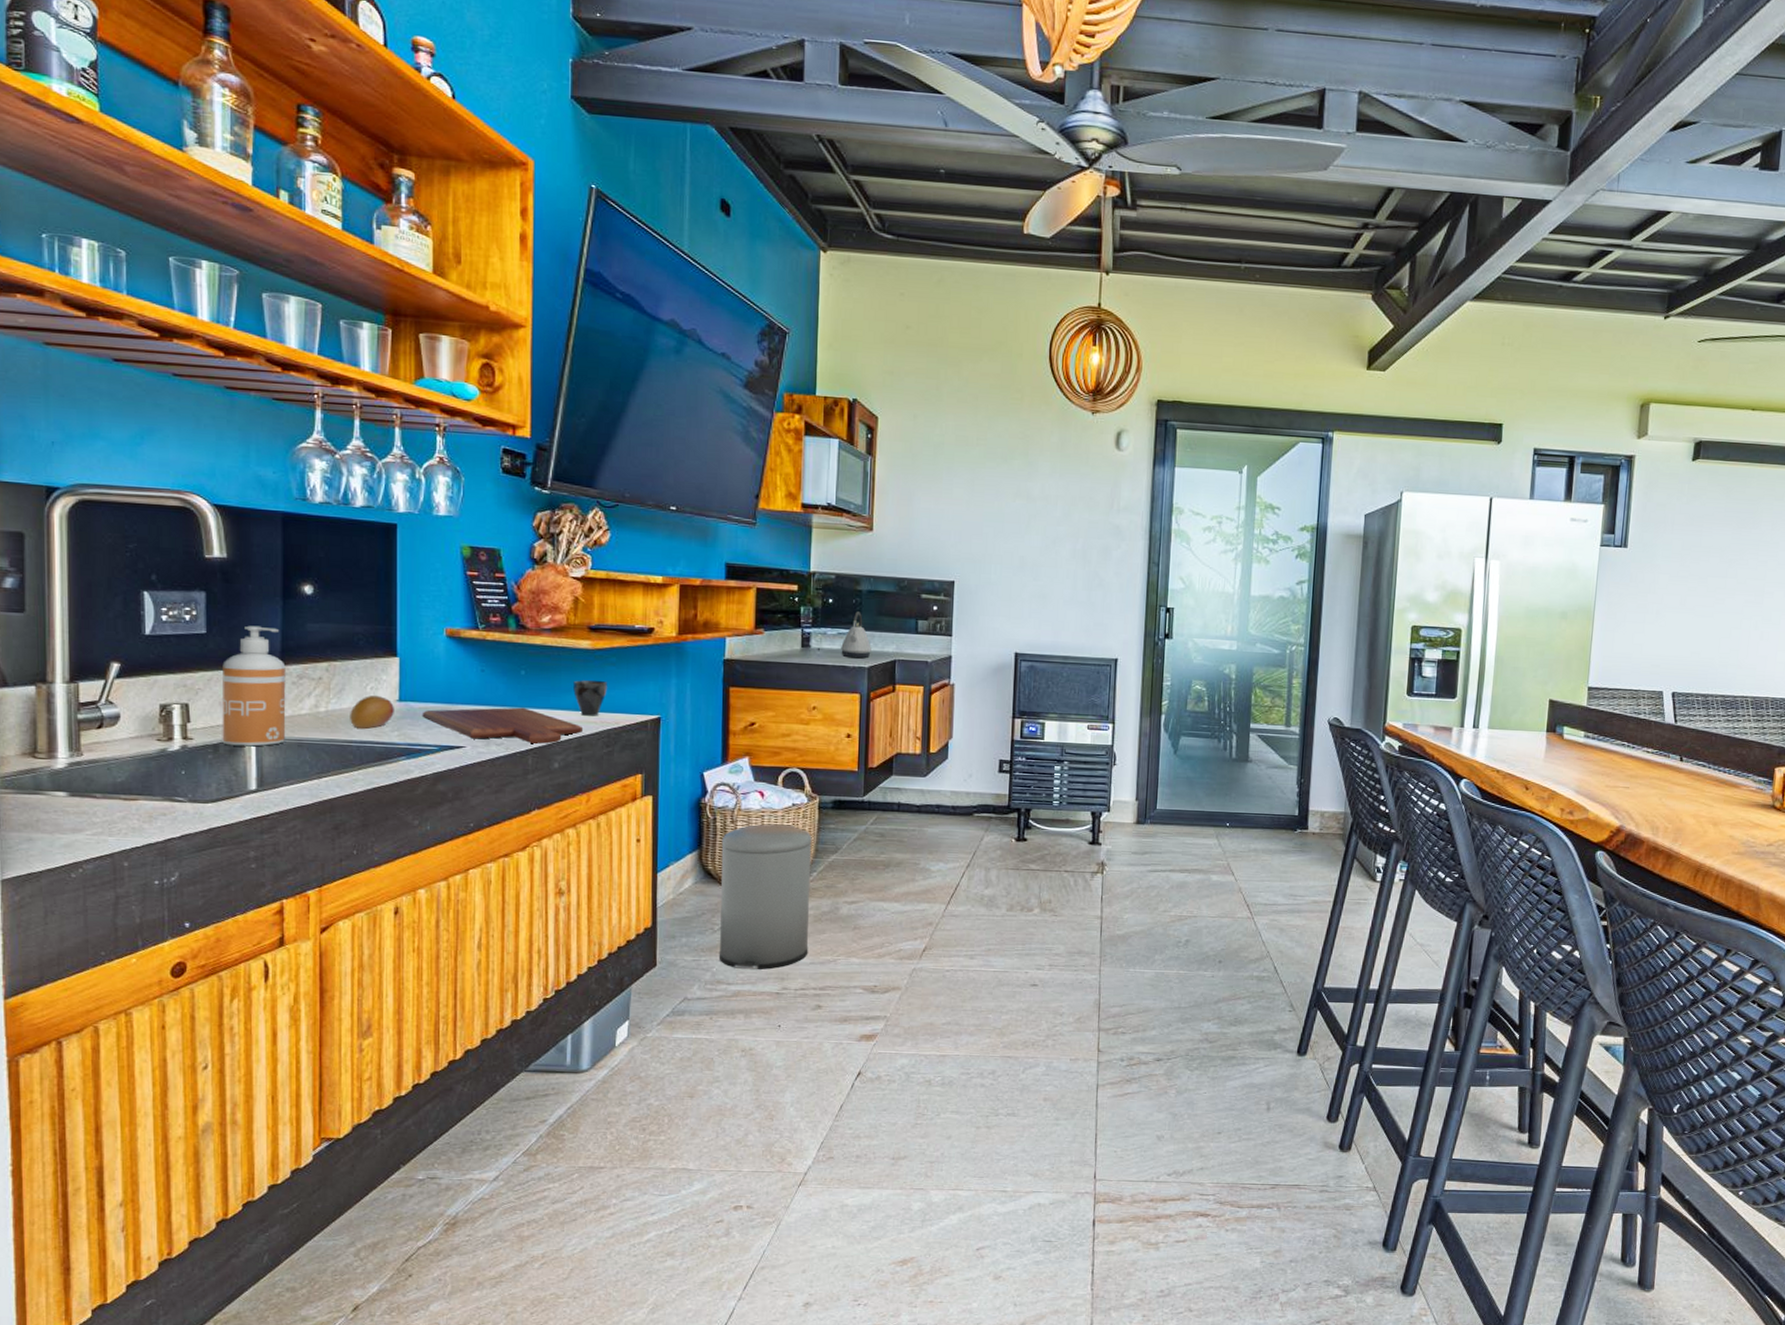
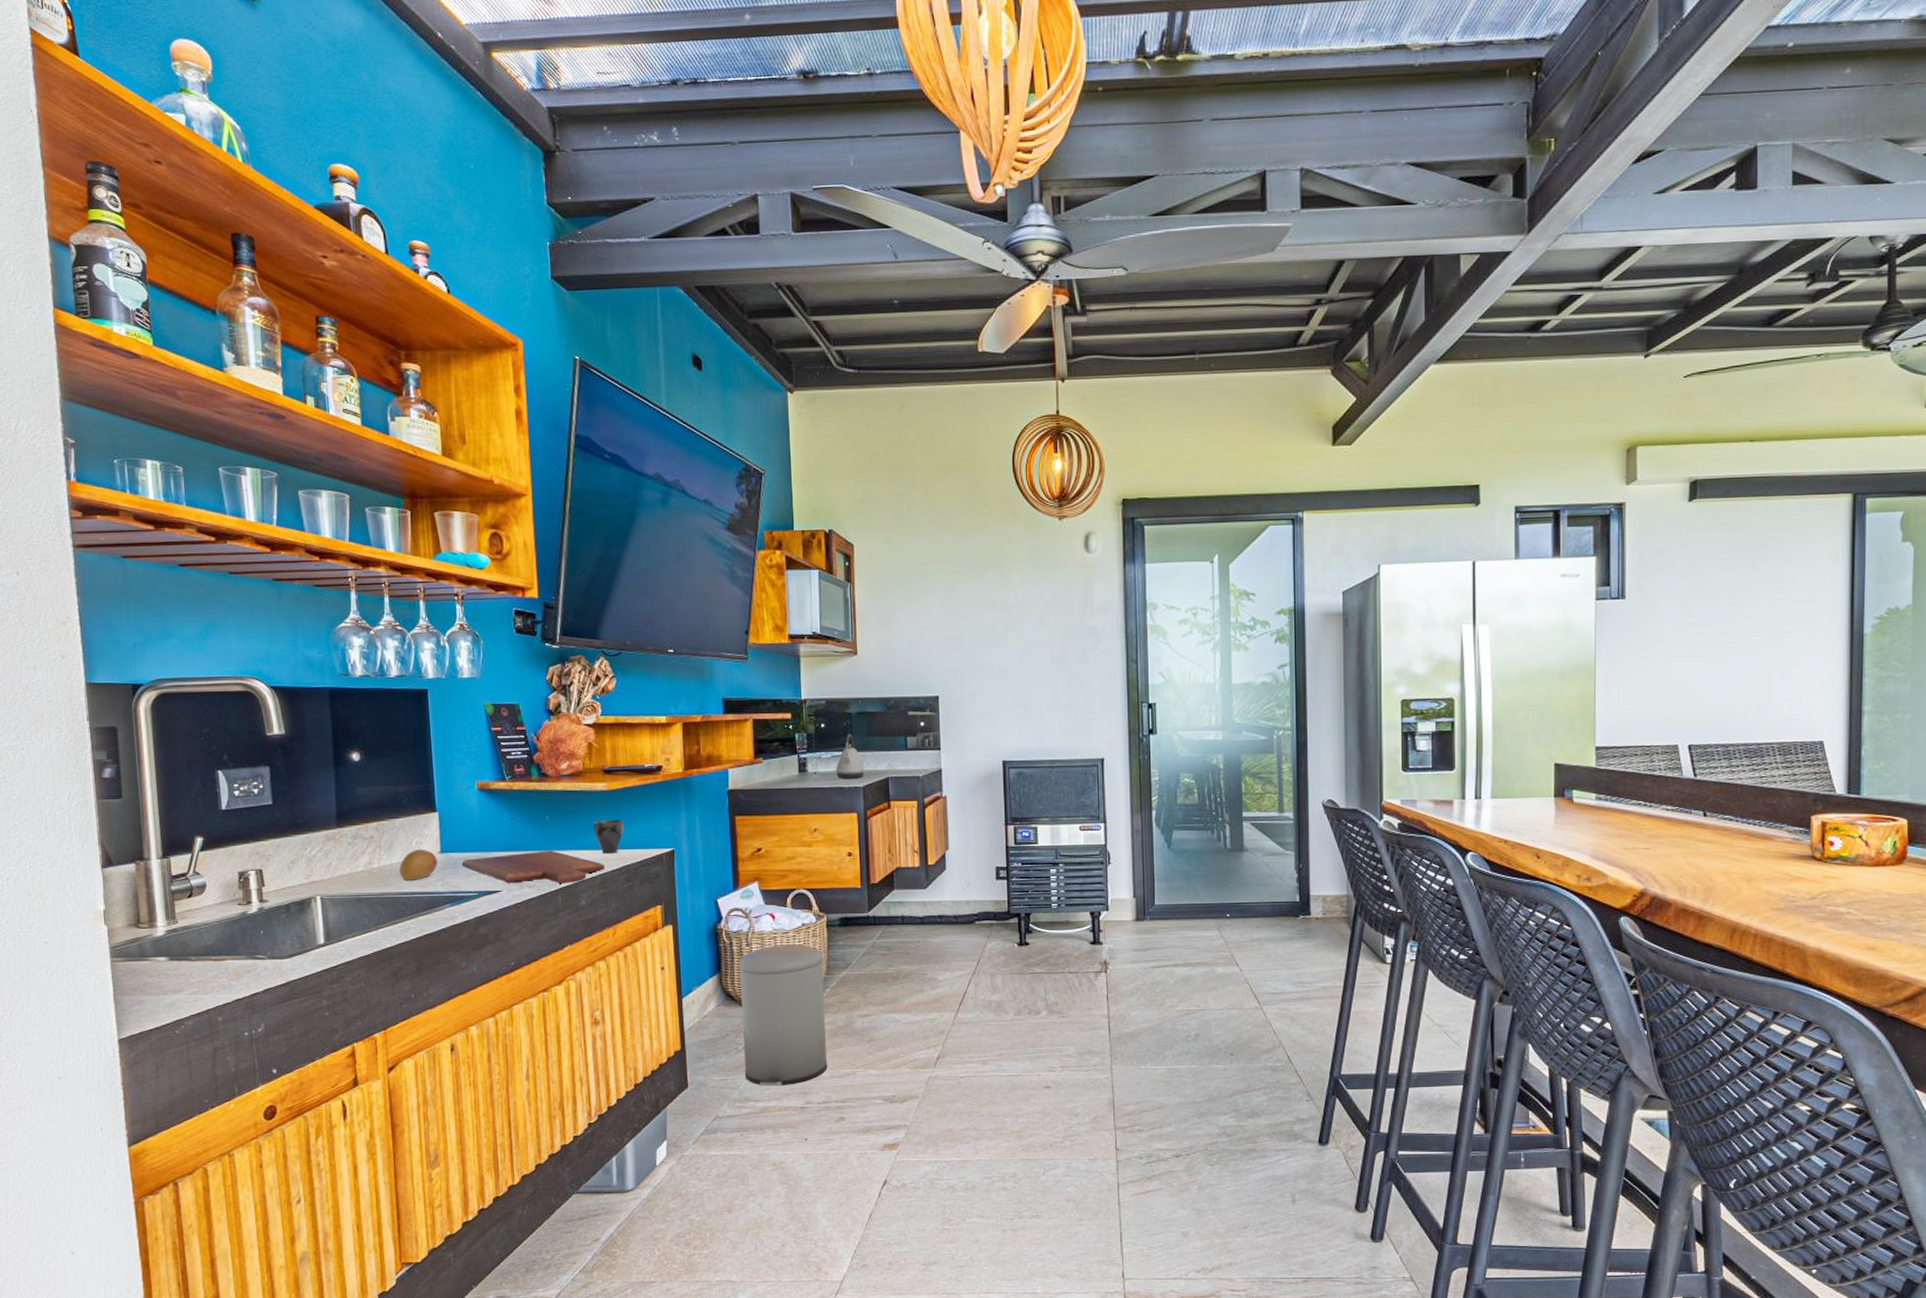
soap dispenser: present [221,625,286,747] -> none [288,794,345,905]

